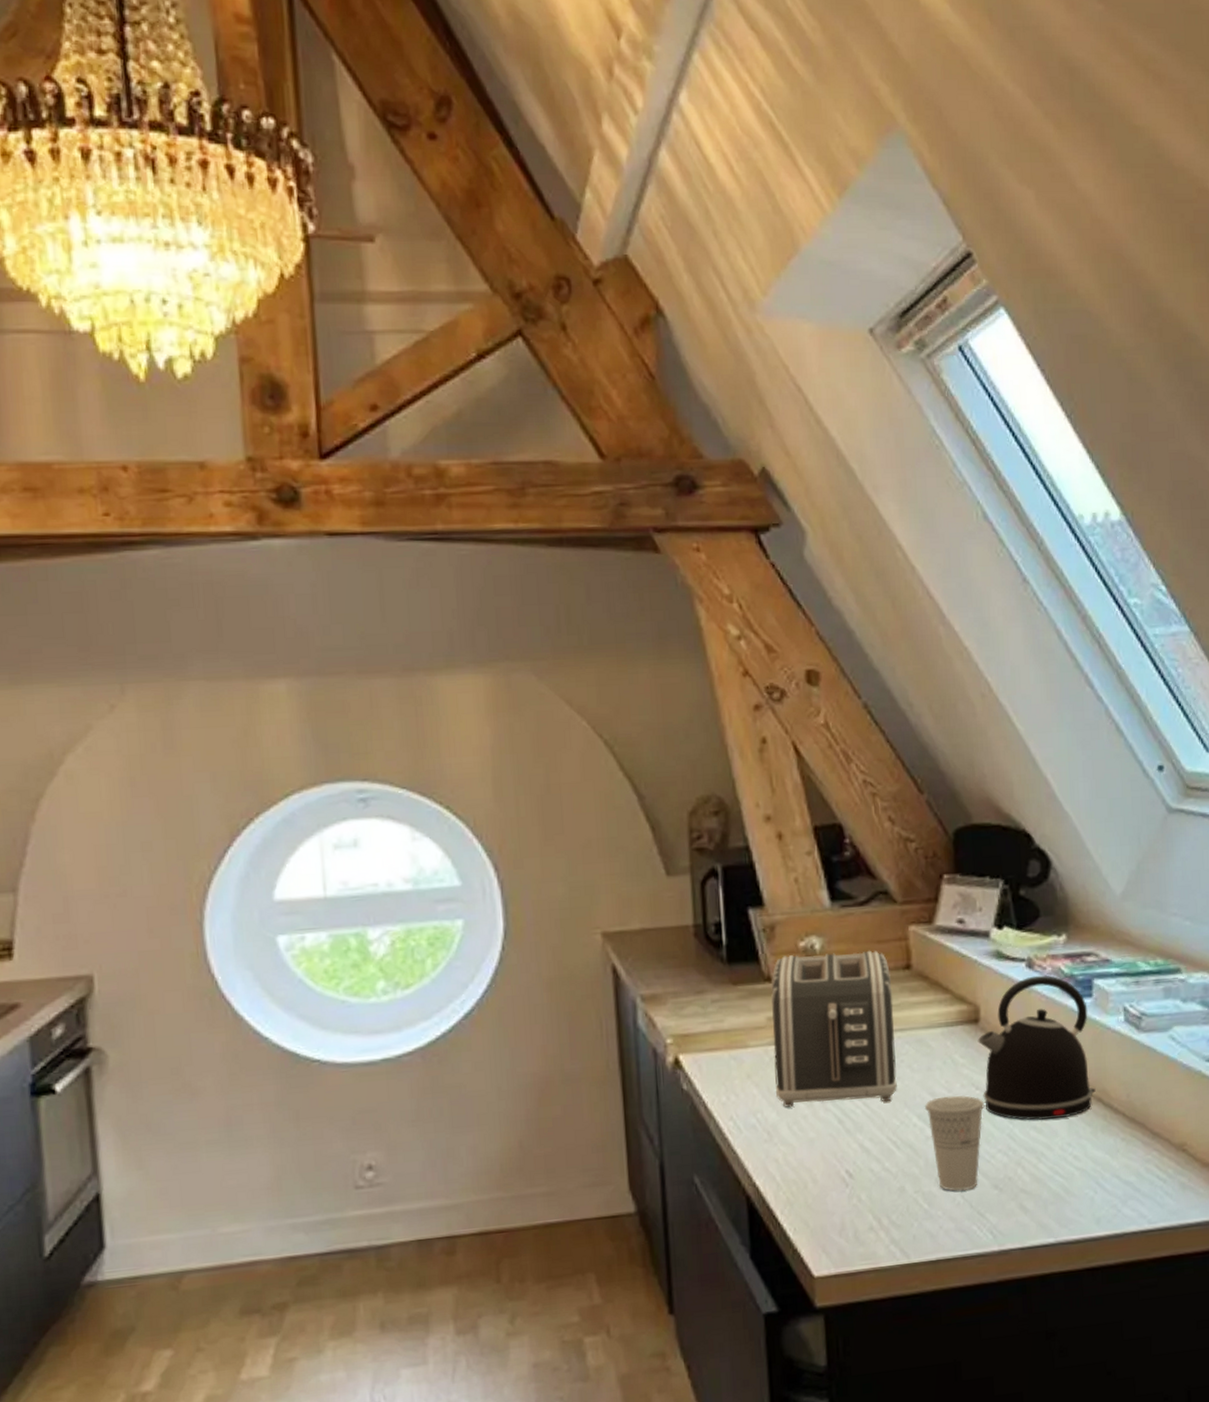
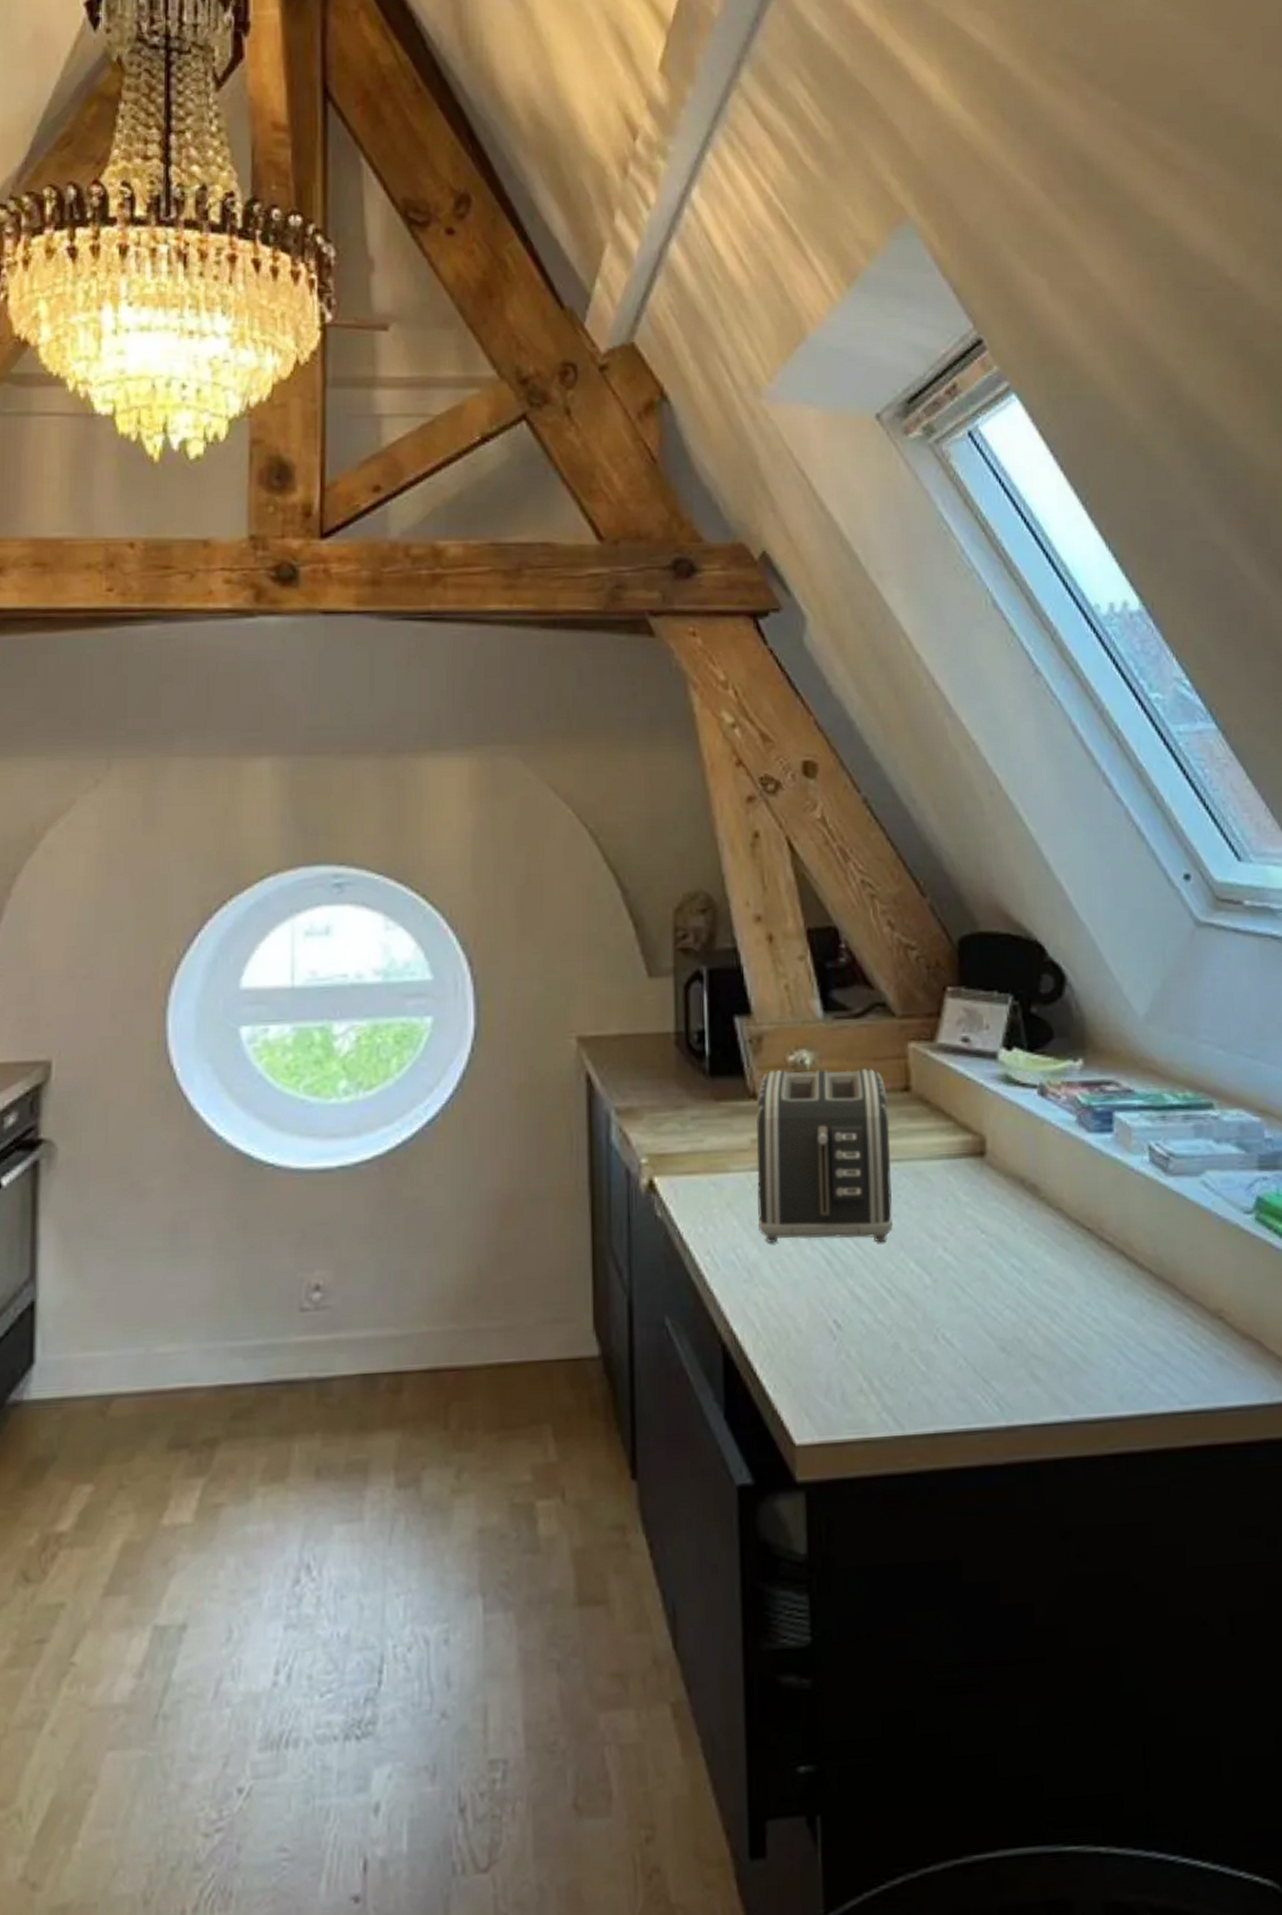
cup: present [924,1095,985,1191] -> none [923,1239,991,1352]
kettle: present [977,975,1096,1120] -> none [983,1104,1117,1273]

